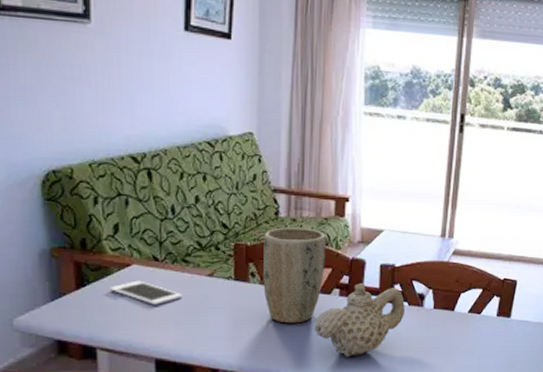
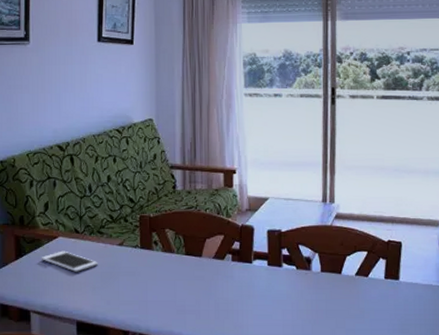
plant pot: present [263,227,326,324] -> none [164,199,218,288]
teapot: present [314,282,406,357] -> none [211,248,294,320]

